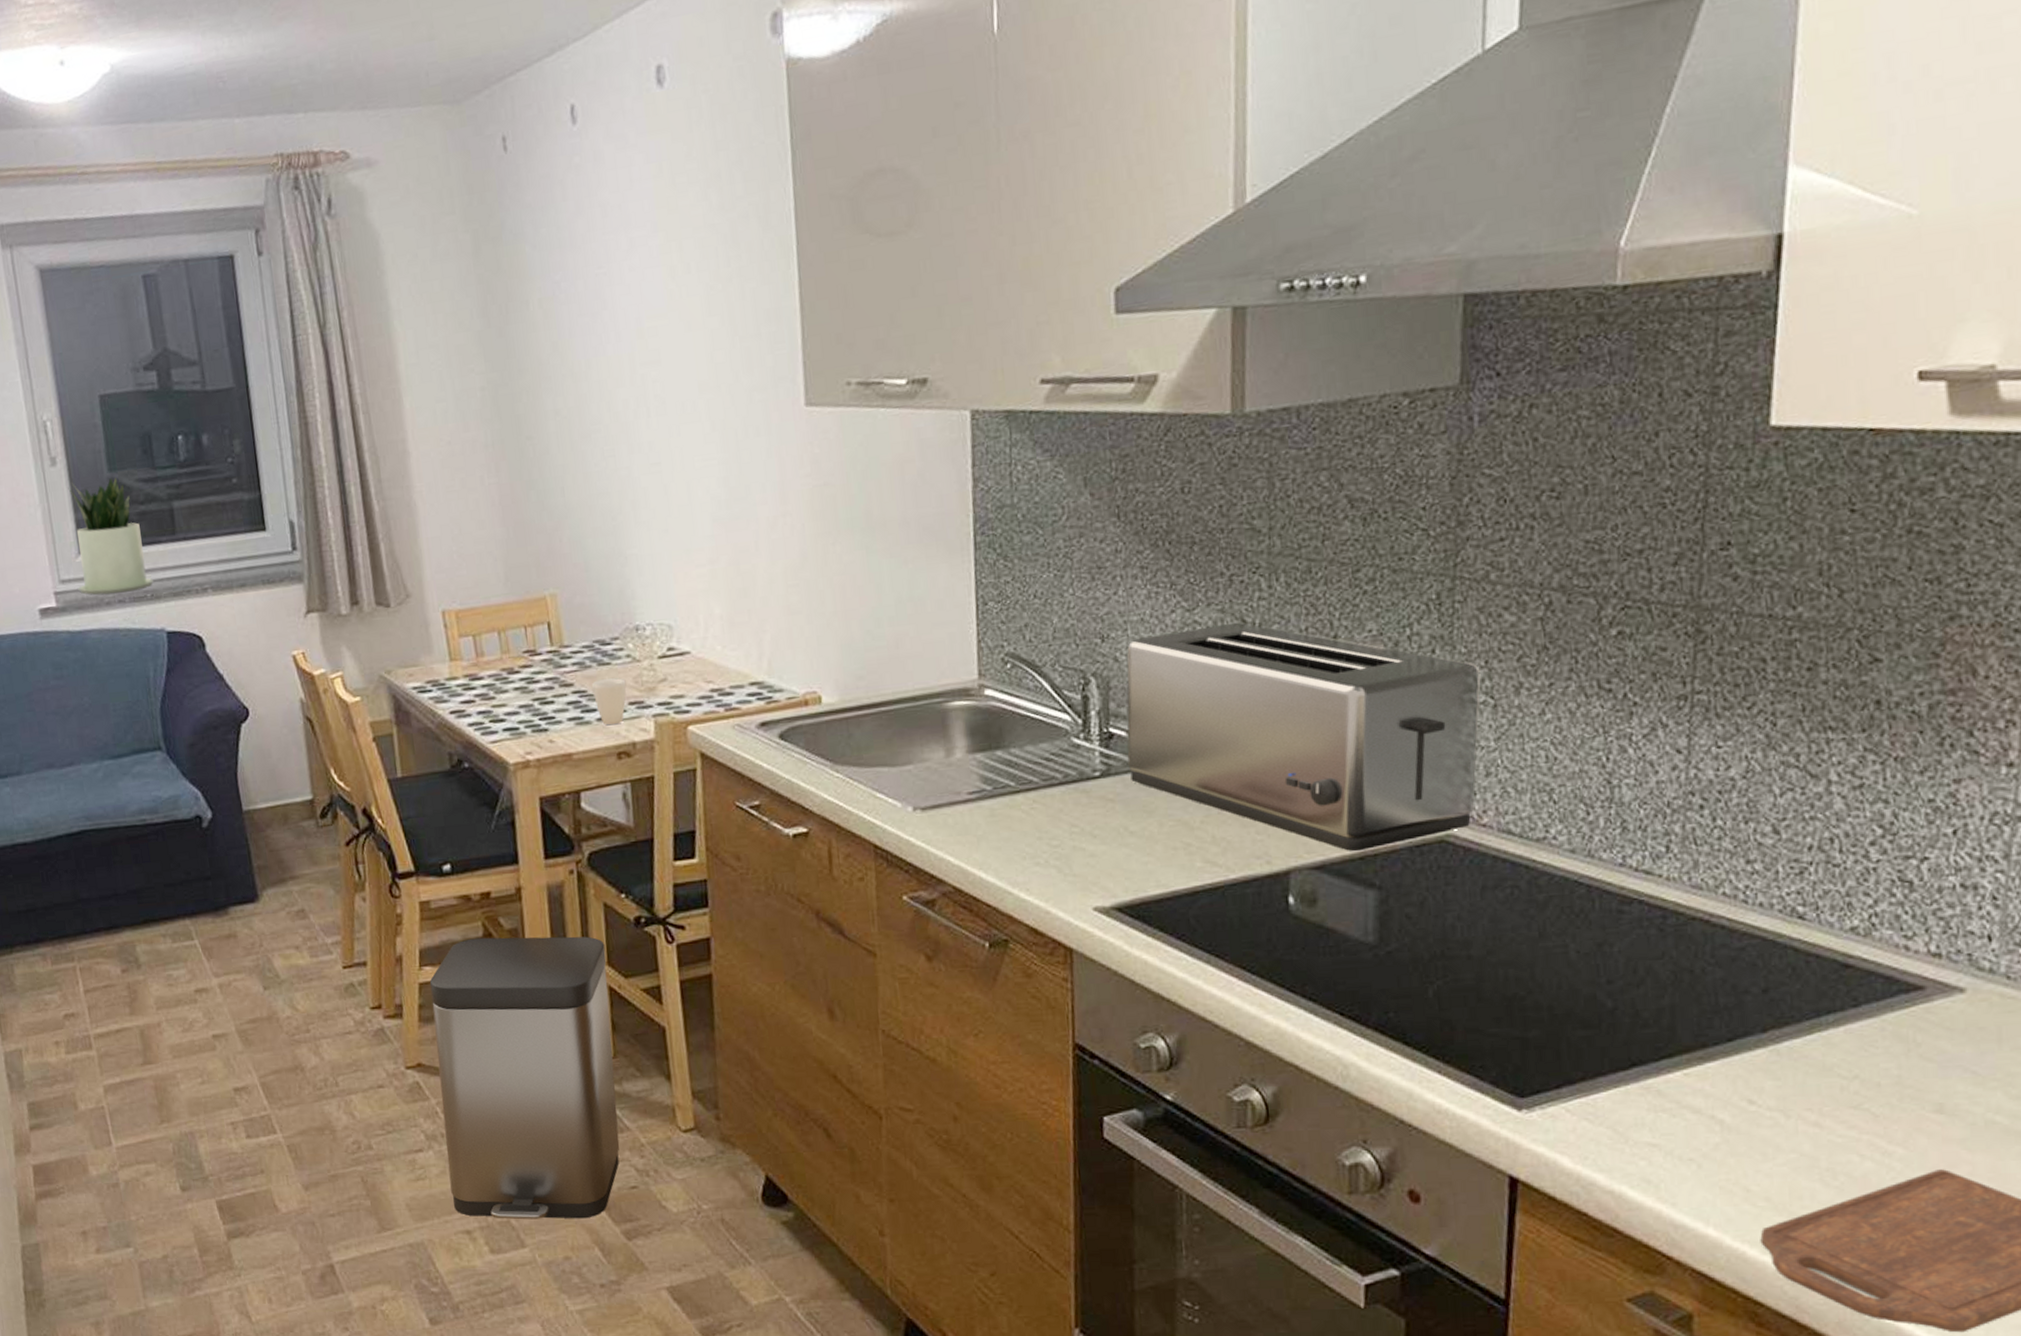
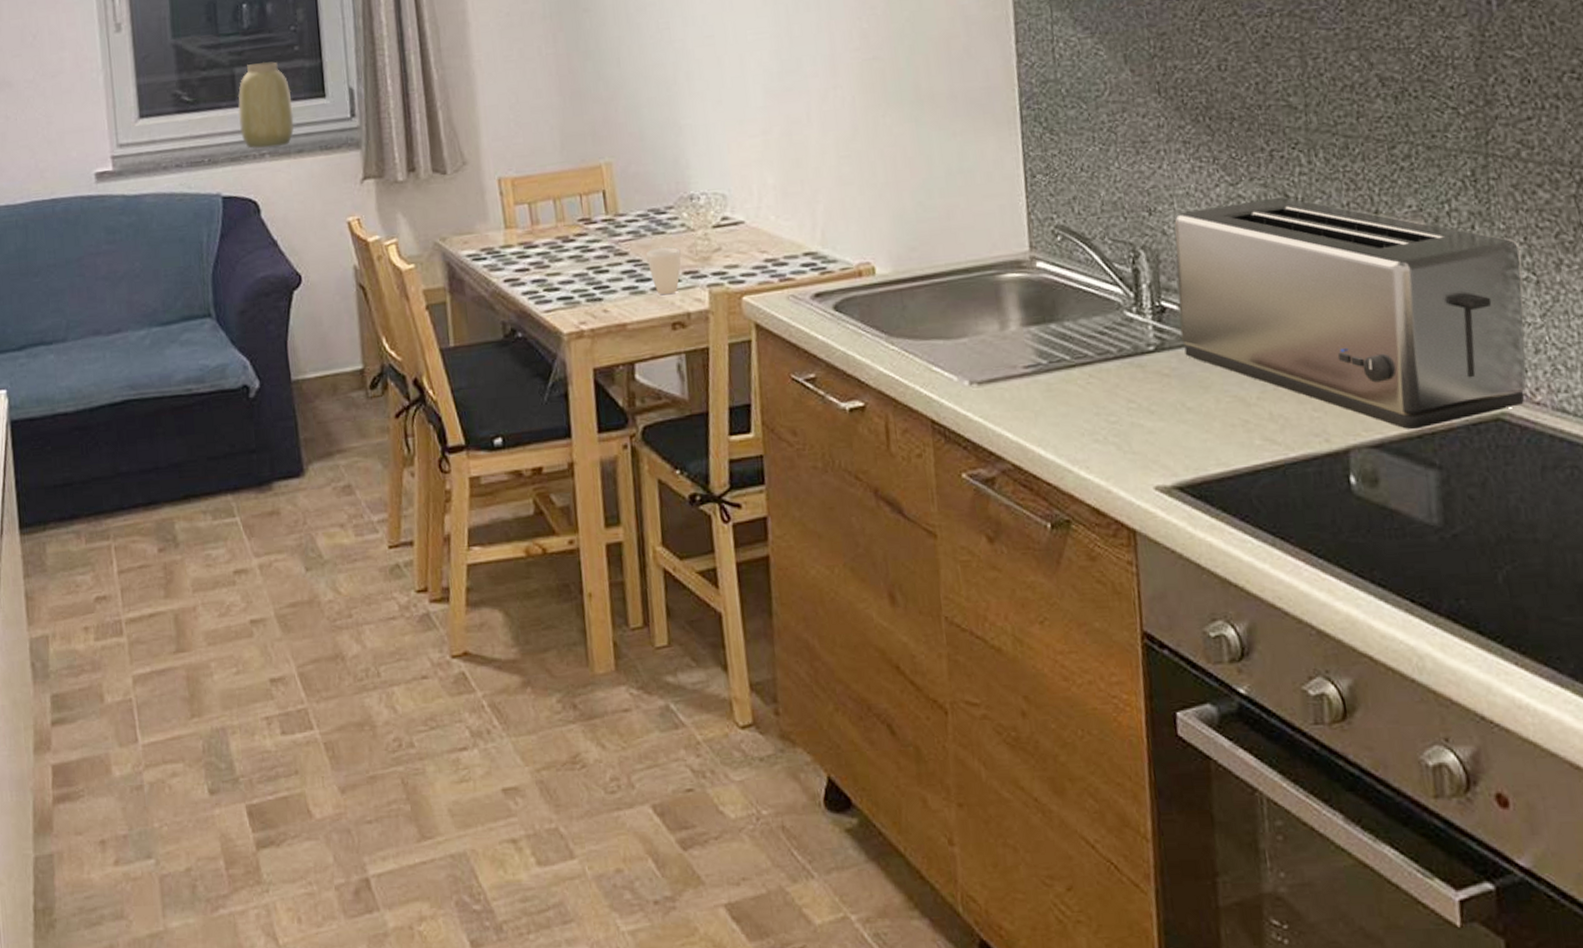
planter: present [68,477,154,596] -> none [131,44,212,160]
vase: none [177,494,236,584] -> present [237,61,294,150]
pedal bin: present [429,936,620,1220] -> none [478,515,675,827]

